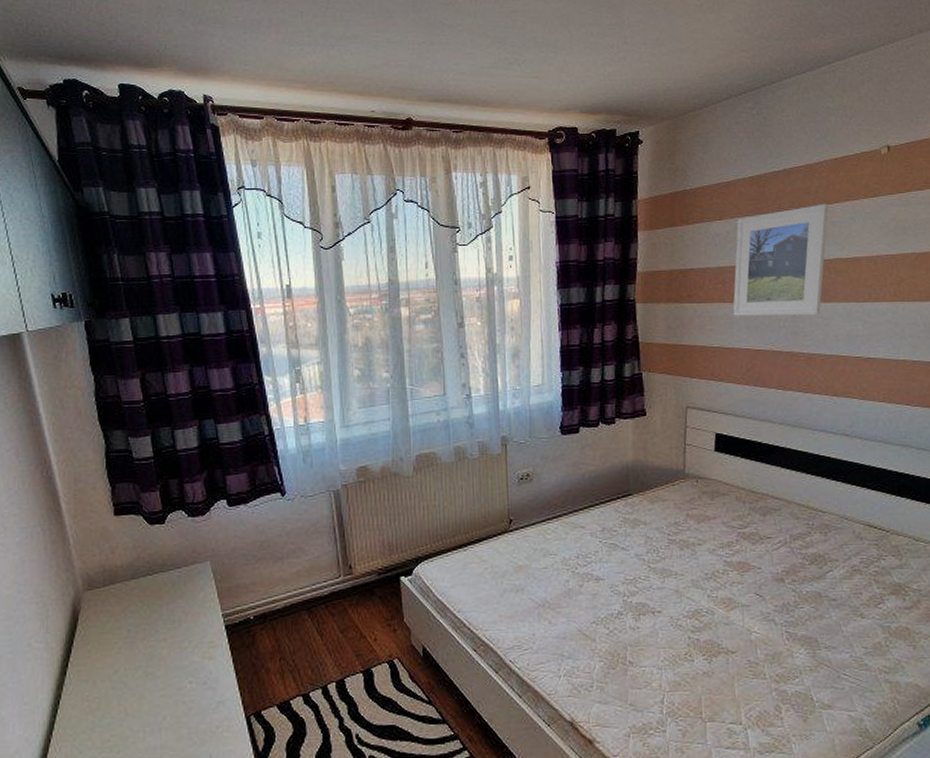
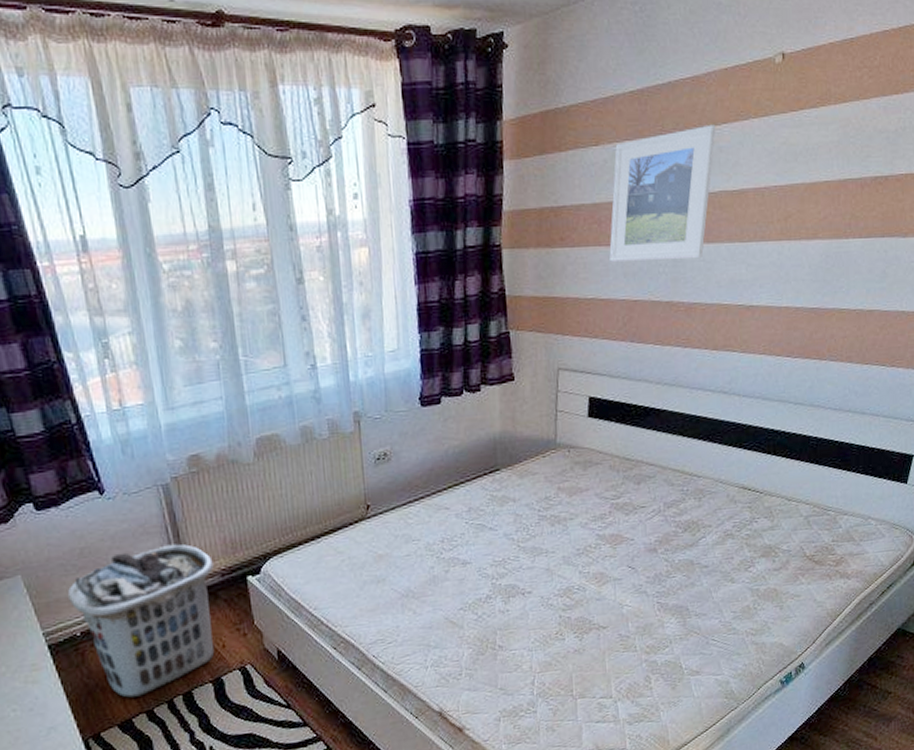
clothes hamper: none [246,543,372,680] -> present [67,544,215,698]

